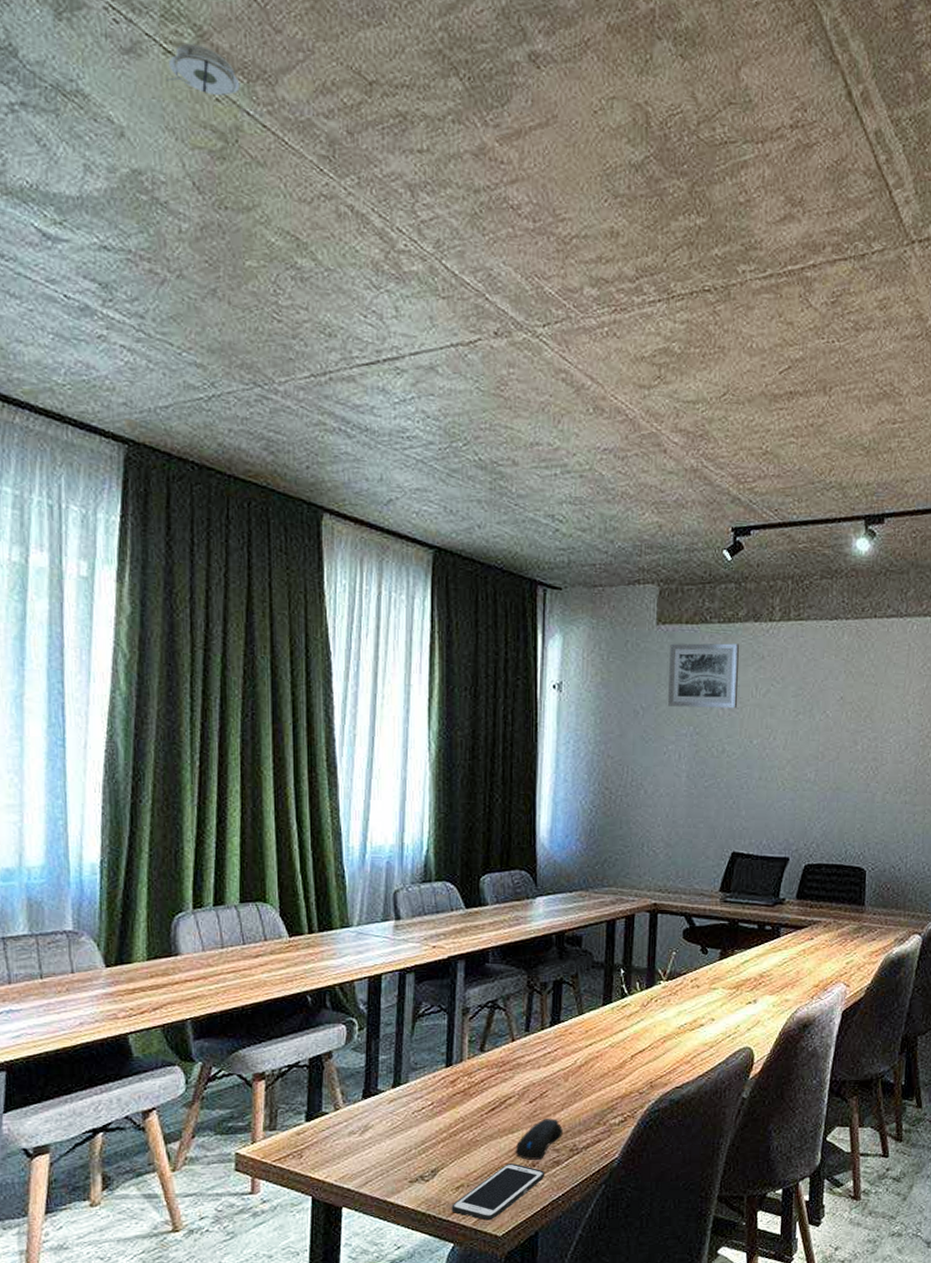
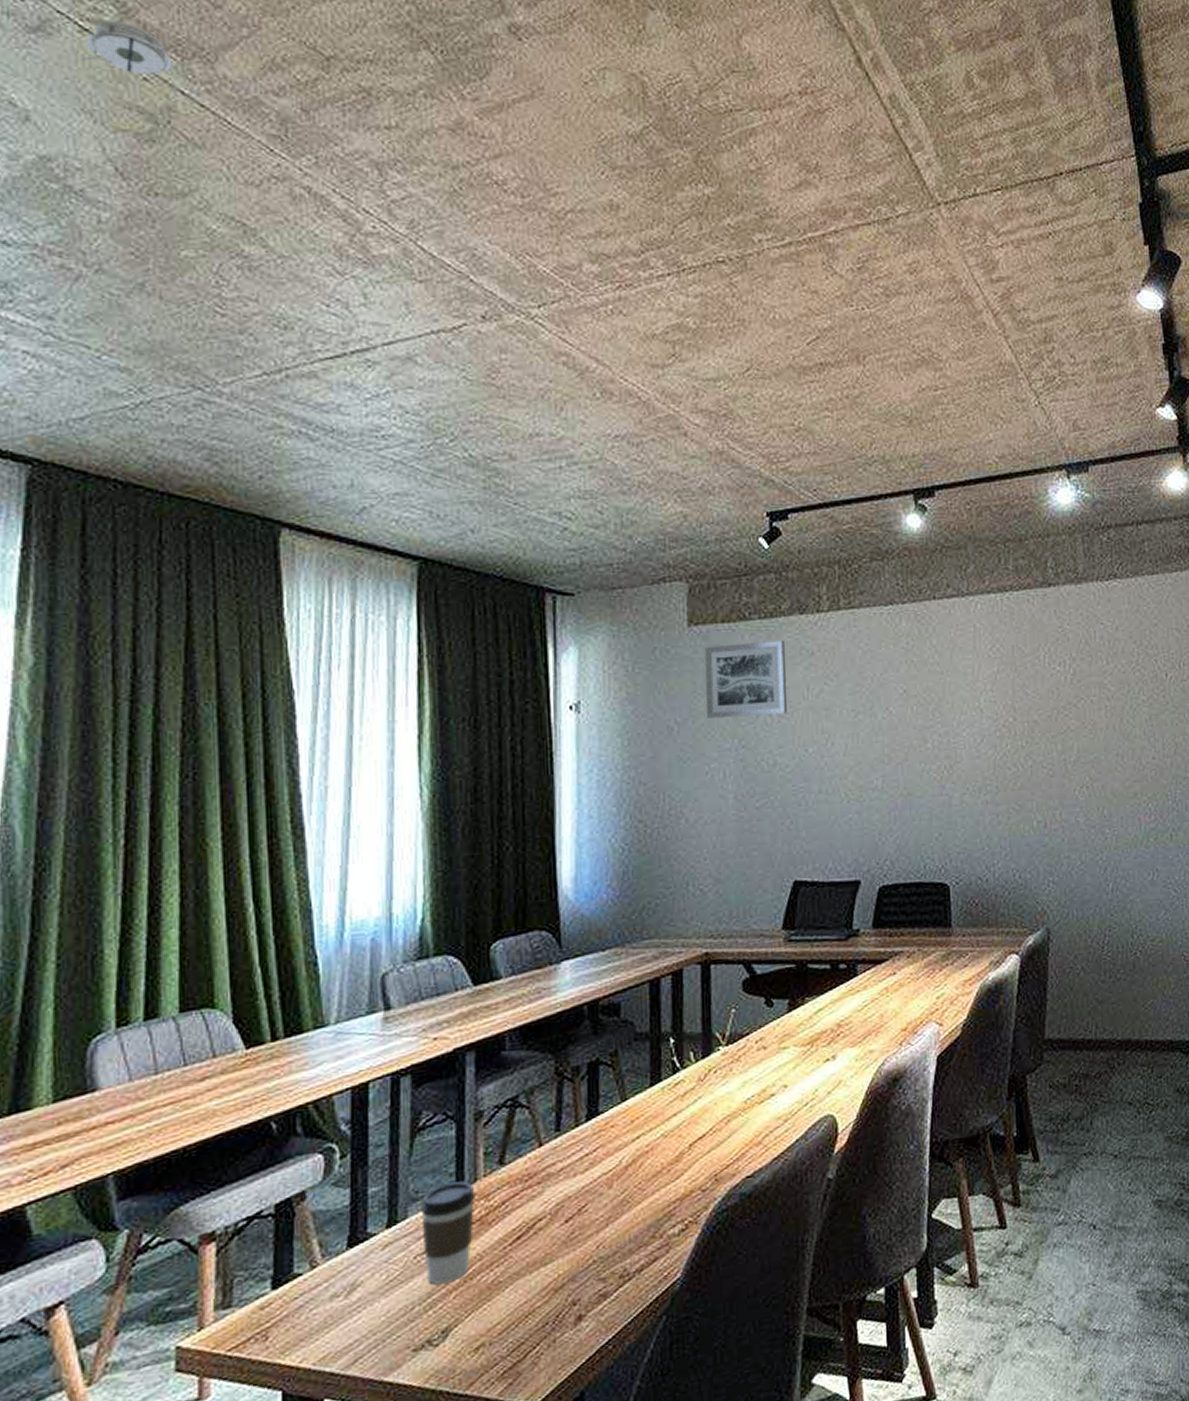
coffee cup: none [419,1059,461,1136] -> present [421,1180,476,1285]
cell phone: present [451,1164,545,1221] -> none [470,1305,590,1387]
computer mouse: present [515,1118,563,1160] -> none [549,1238,609,1298]

